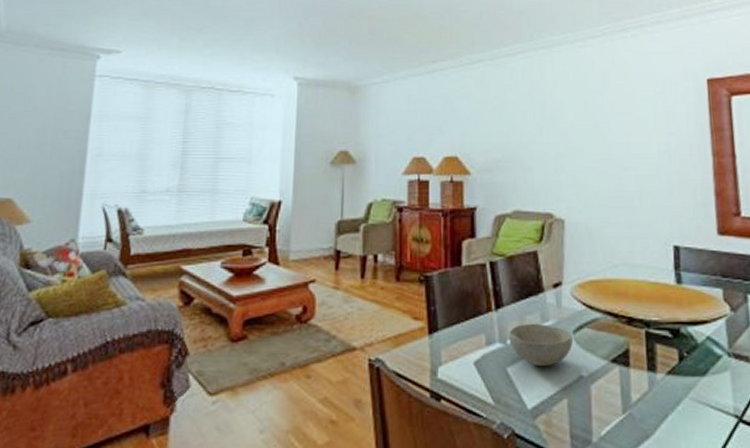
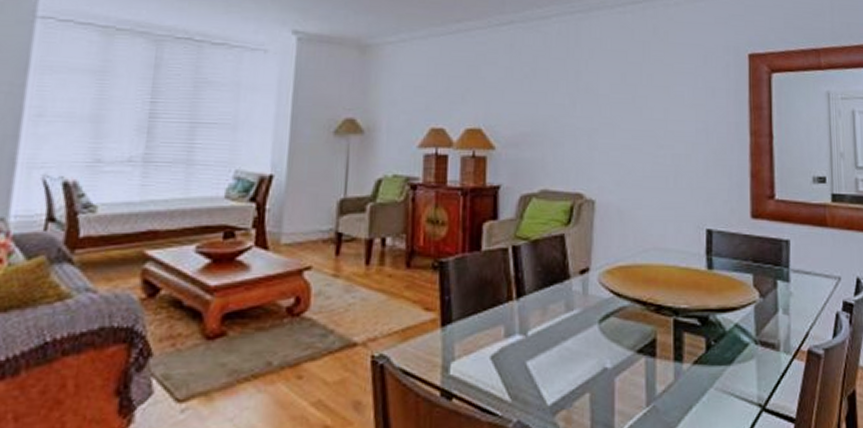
bowl: present [509,323,573,367] -> none [530,312,598,360]

